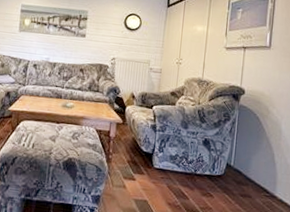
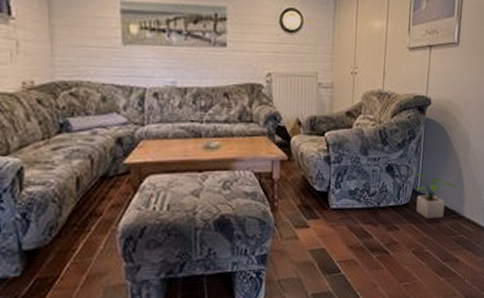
potted plant: none [223,150,268,194] -> present [409,173,456,219]

